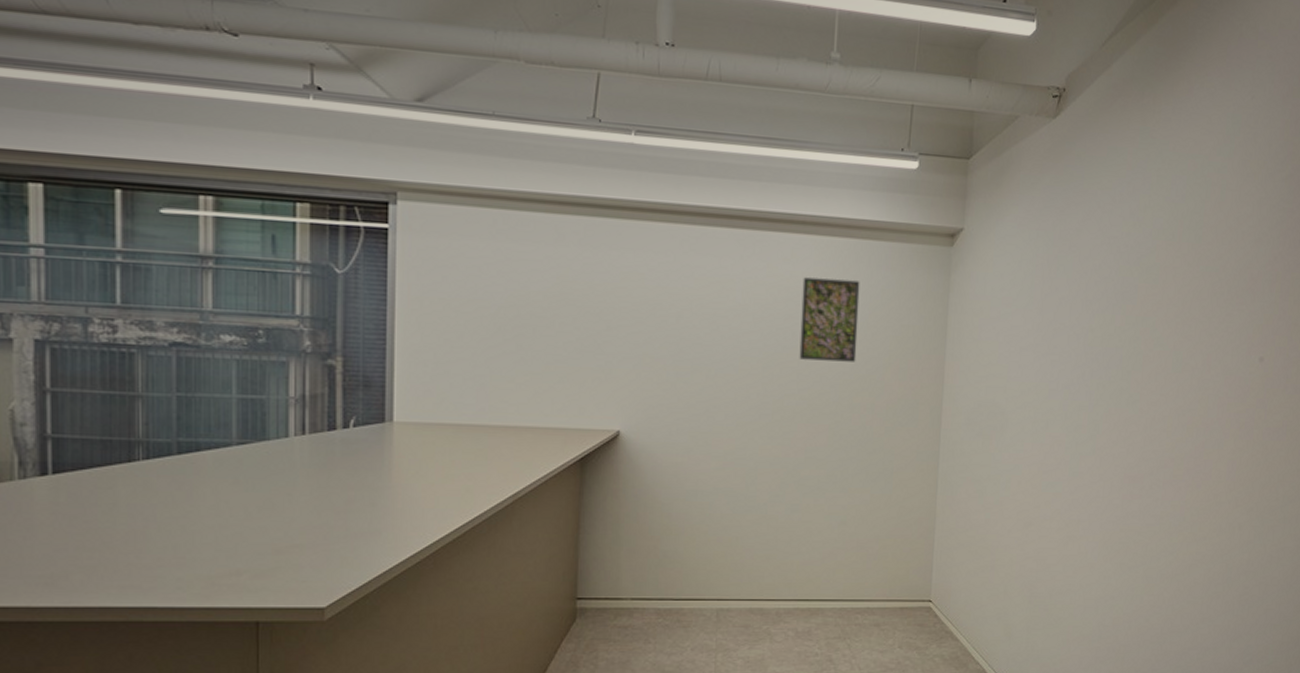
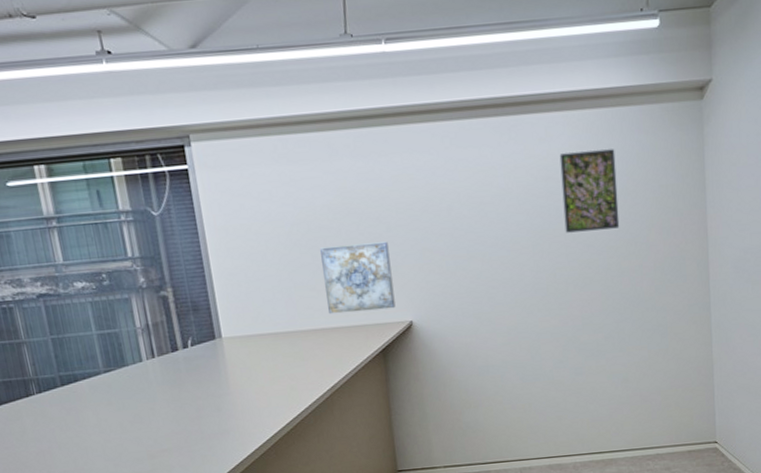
wall art: none [526,337,605,415] -> present [320,241,396,315]

